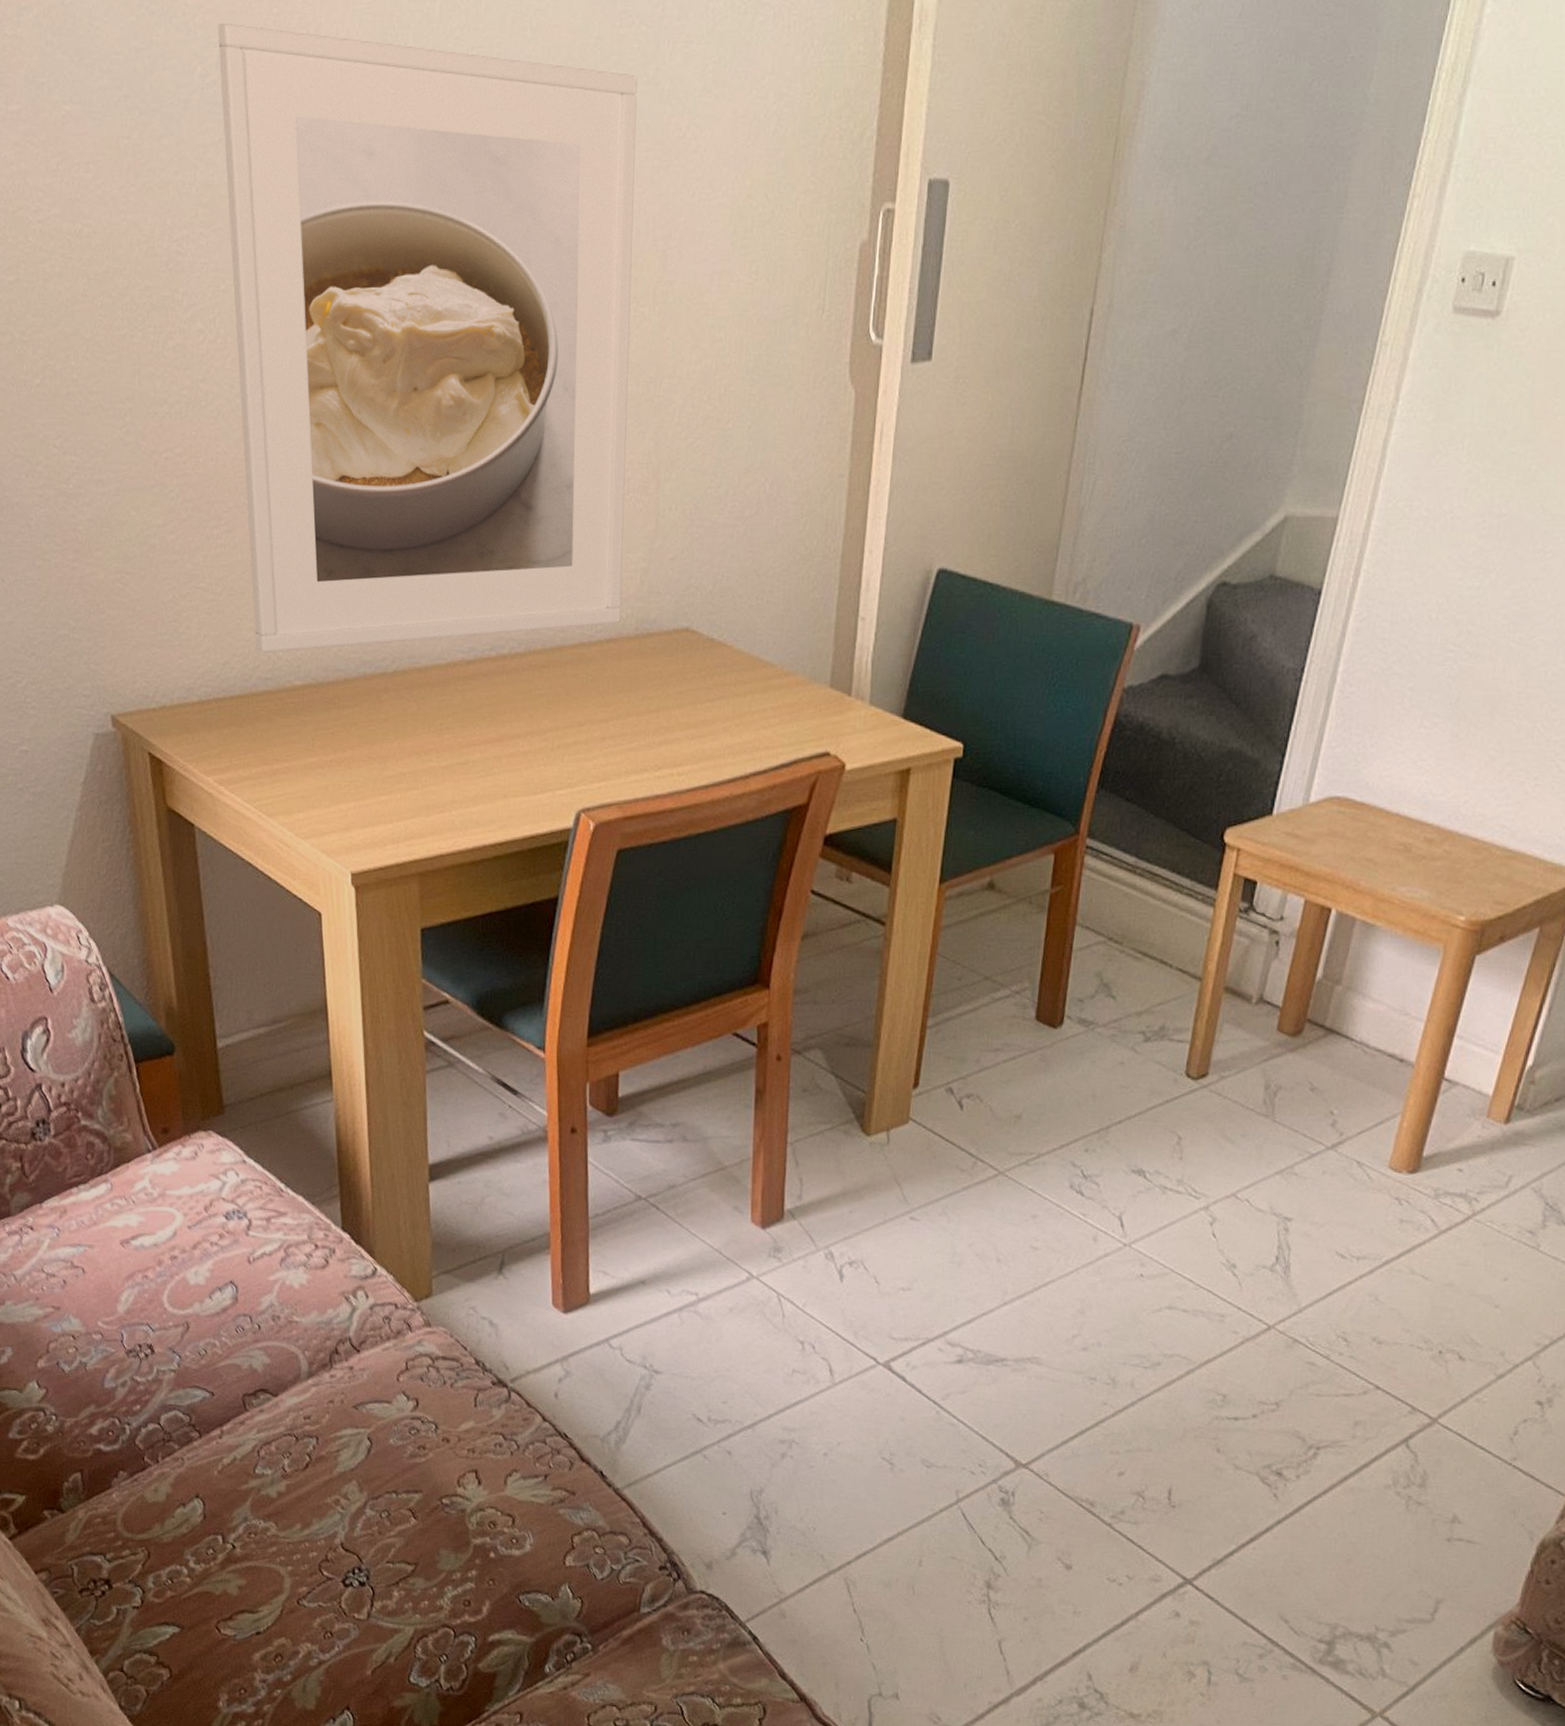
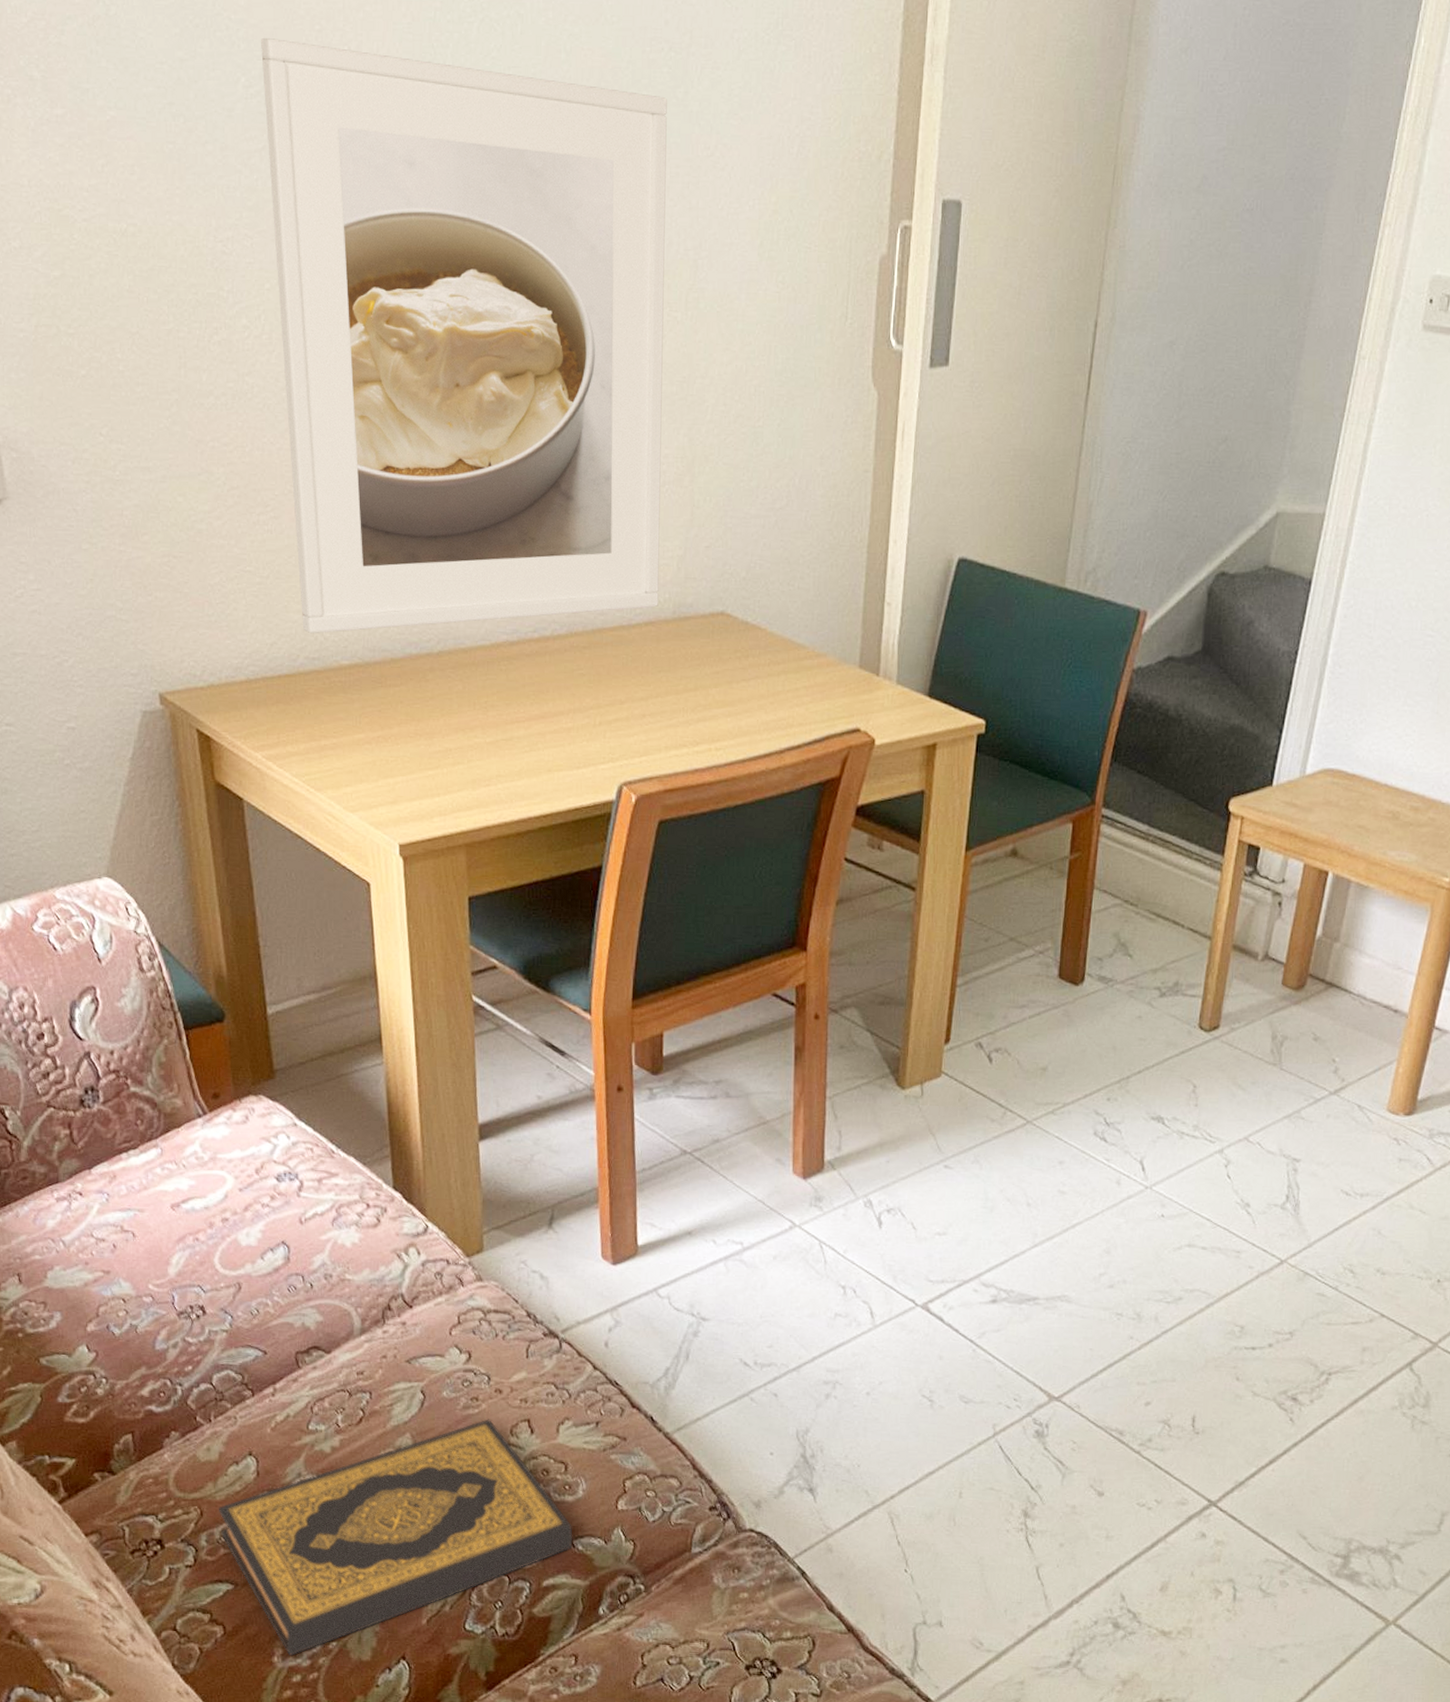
hardback book: none [165,1468,520,1702] -> present [218,1419,573,1656]

